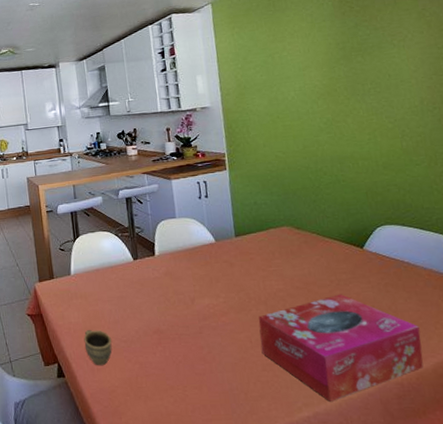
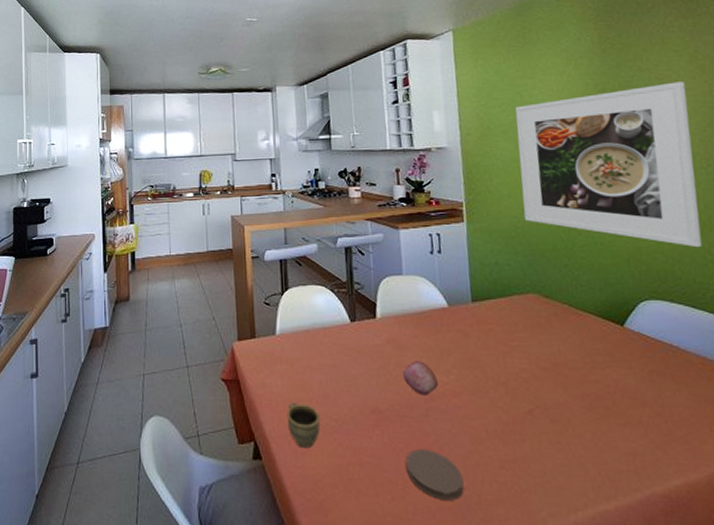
fruit: none [179,288,210,317] -> present [402,361,439,396]
coaster: none [184,360,233,399] -> present [406,450,464,500]
tissue box: present [258,294,424,402] -> none [496,380,696,513]
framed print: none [268,36,429,179] -> present [515,81,703,248]

